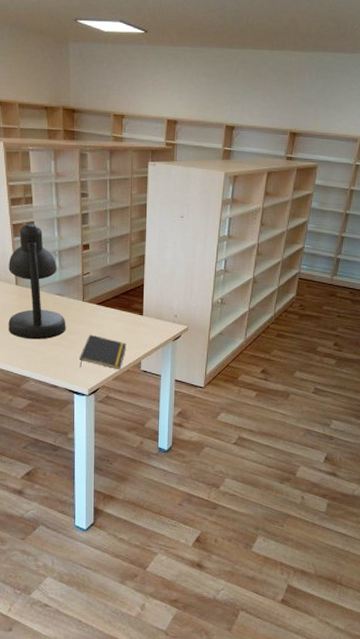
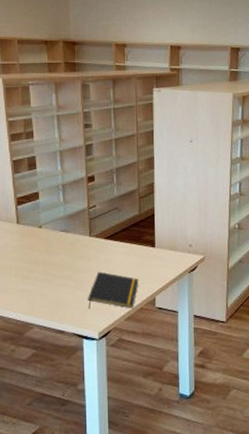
desk lamp: present [8,223,66,340] -> none [9,158,72,282]

